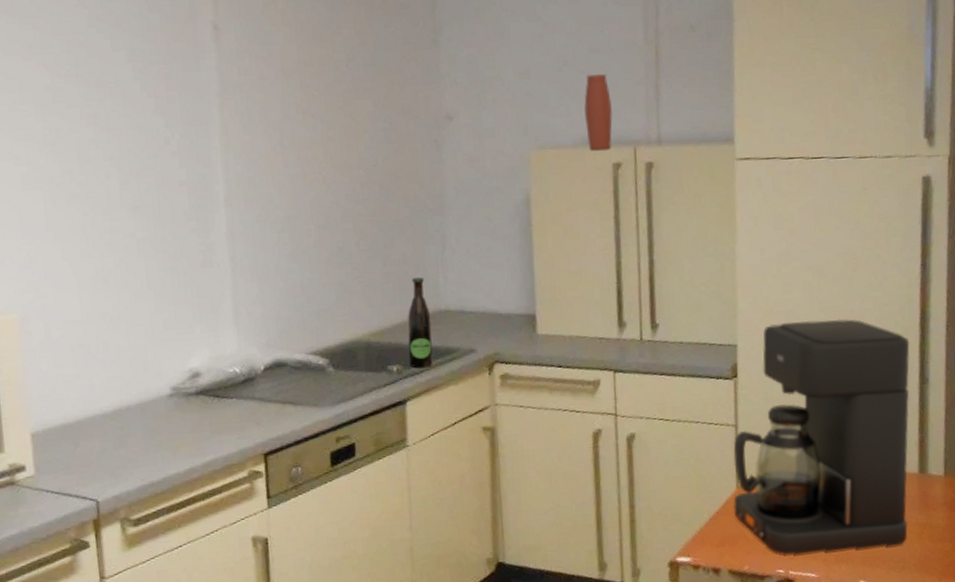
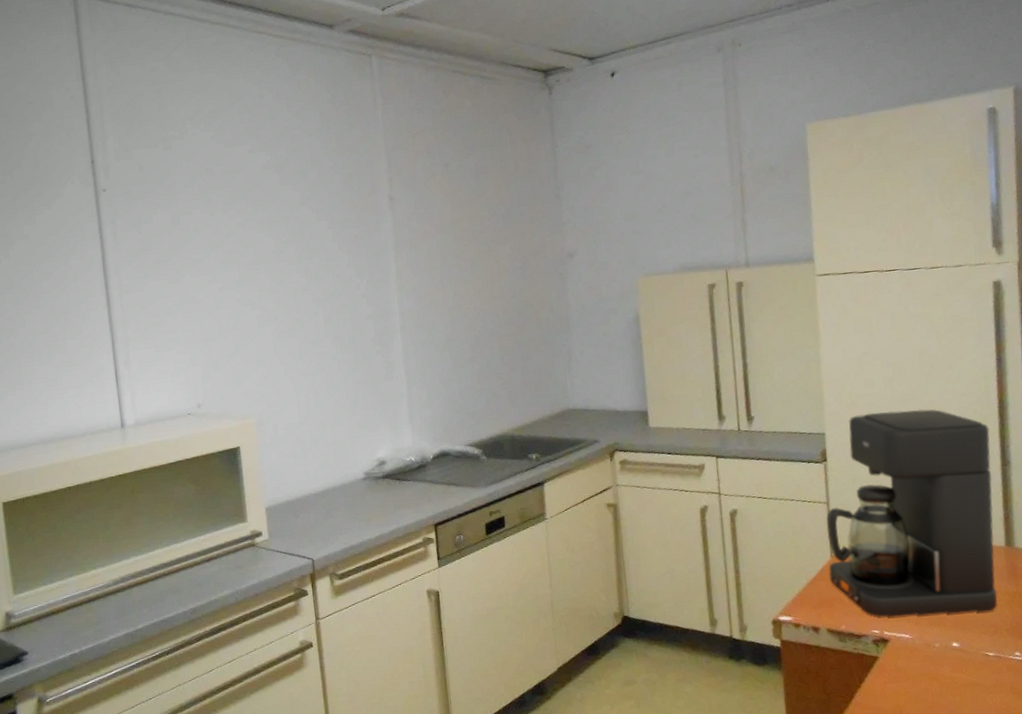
bottle: present [407,277,433,368] -> none [543,383,564,456]
vase: present [584,74,613,152] -> none [681,212,706,276]

